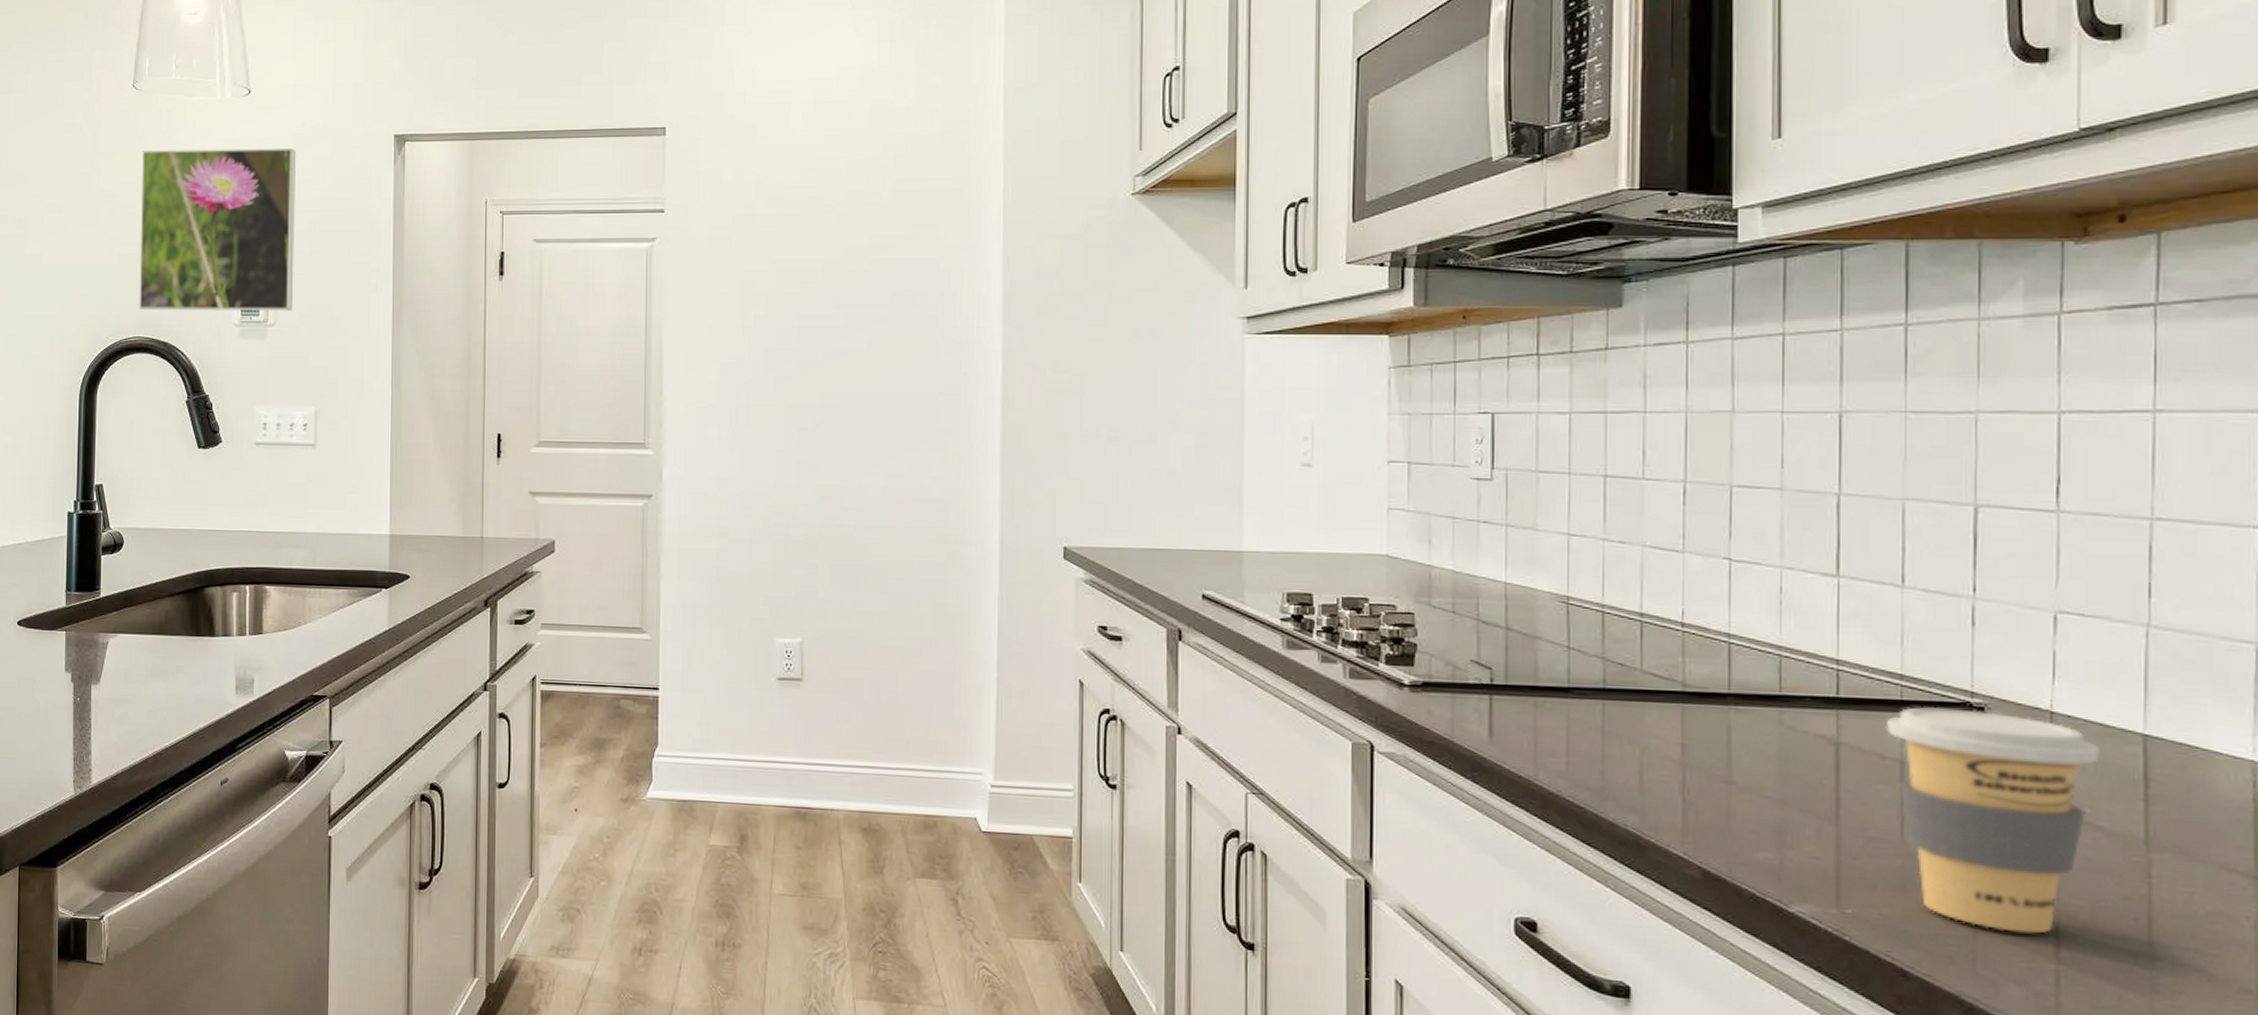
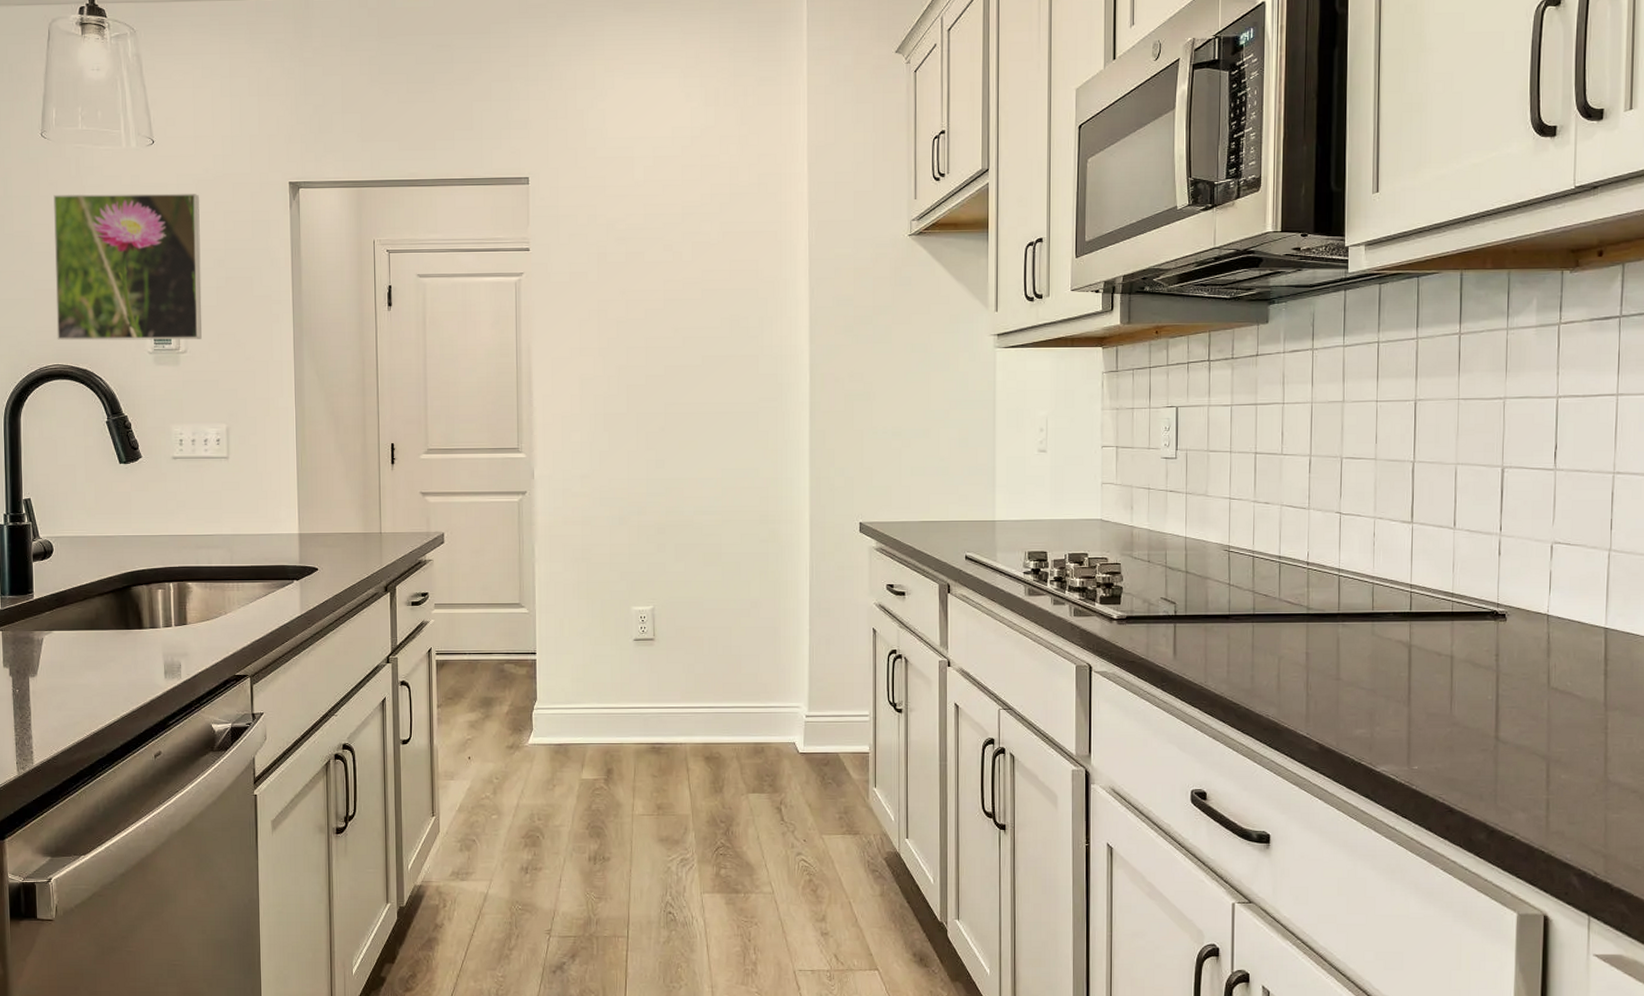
coffee cup: present [1885,707,2102,934] -> none [1441,616,1579,774]

